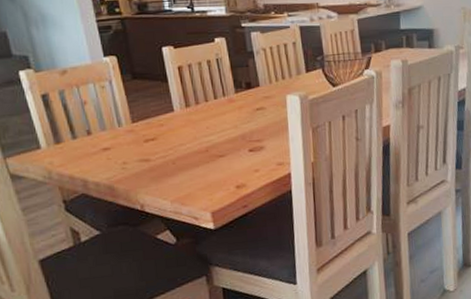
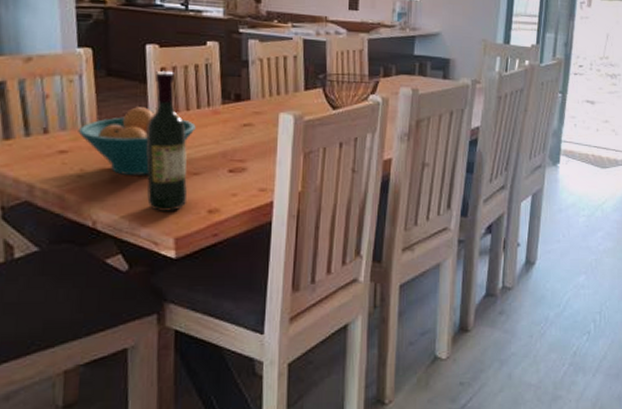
fruit bowl: none [116,103,216,164] -> present [78,107,196,175]
wine bottle: none [173,68,217,192] -> present [146,70,188,213]

